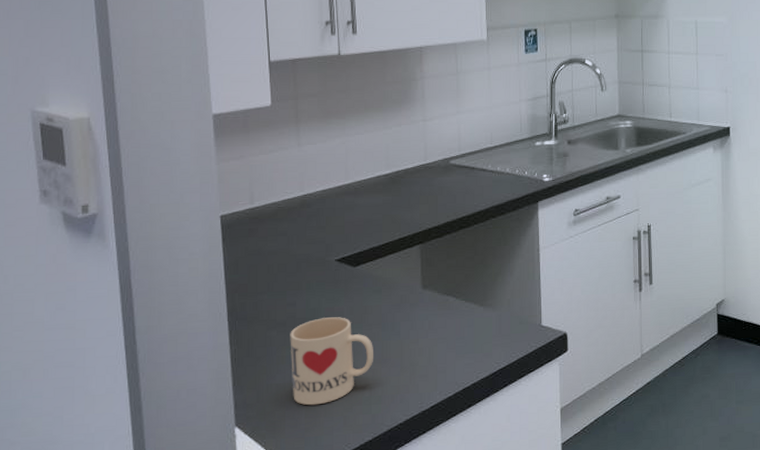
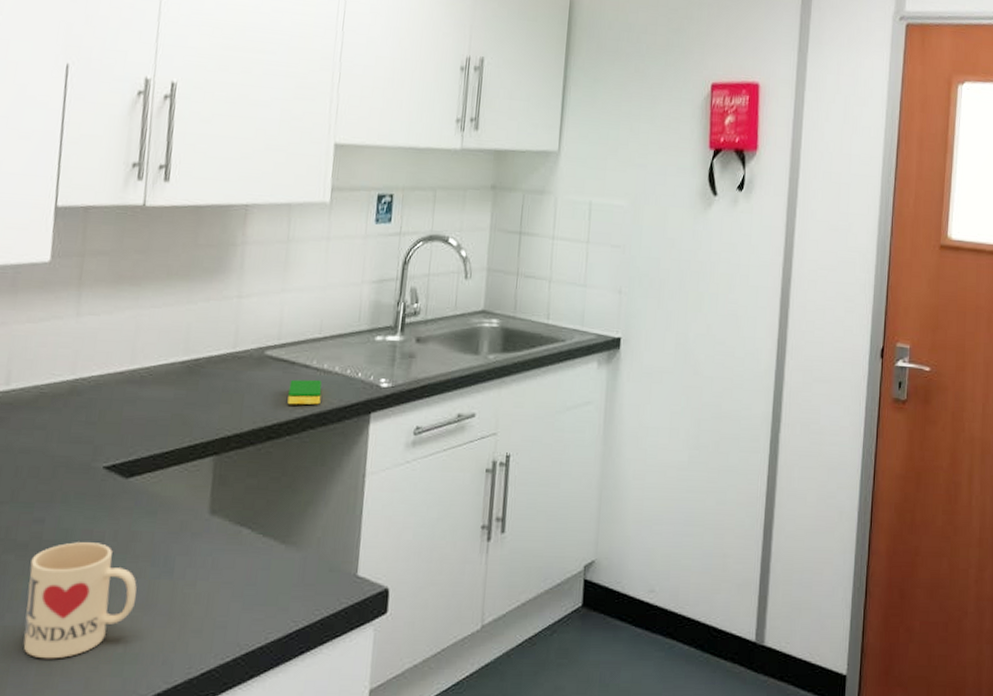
dish sponge: none [472,179,498,201] -> present [287,379,322,405]

